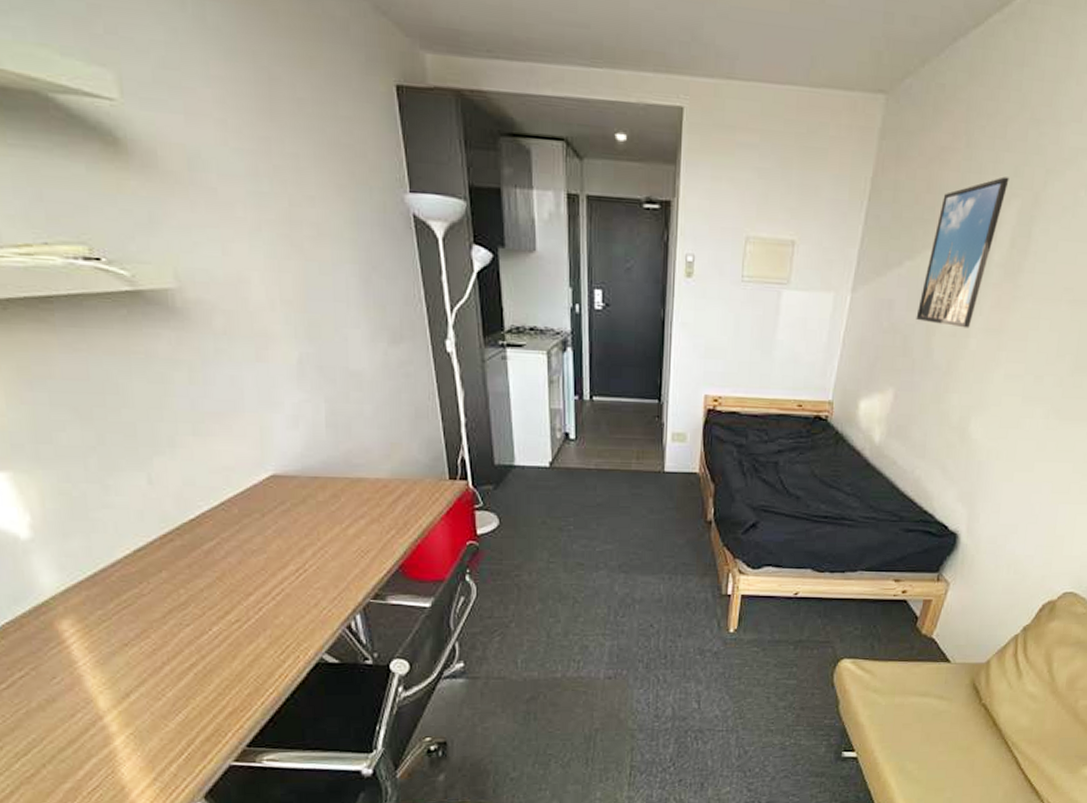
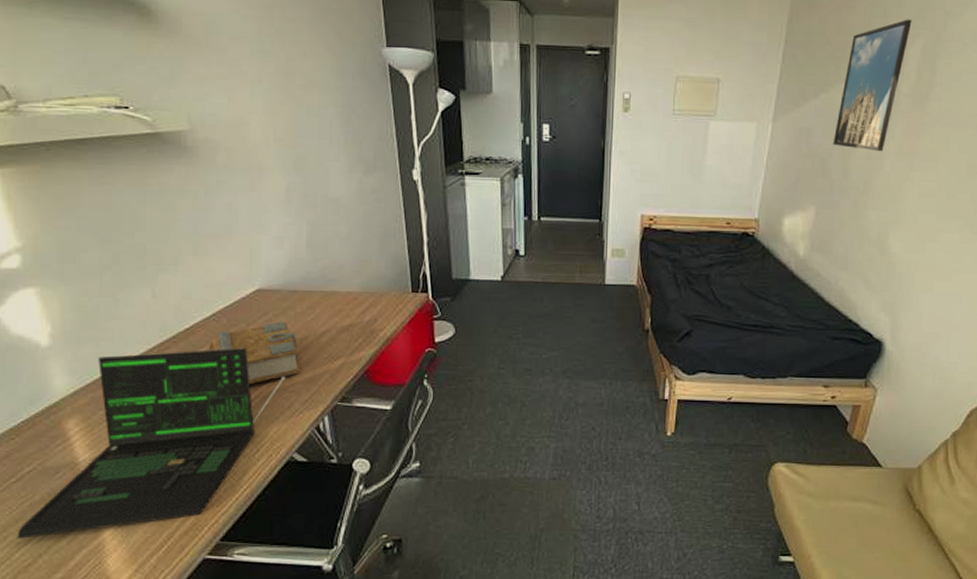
laptop: none [14,540,310,749] -> present [17,347,285,539]
book: none [218,511,327,580] -> present [208,321,301,384]

